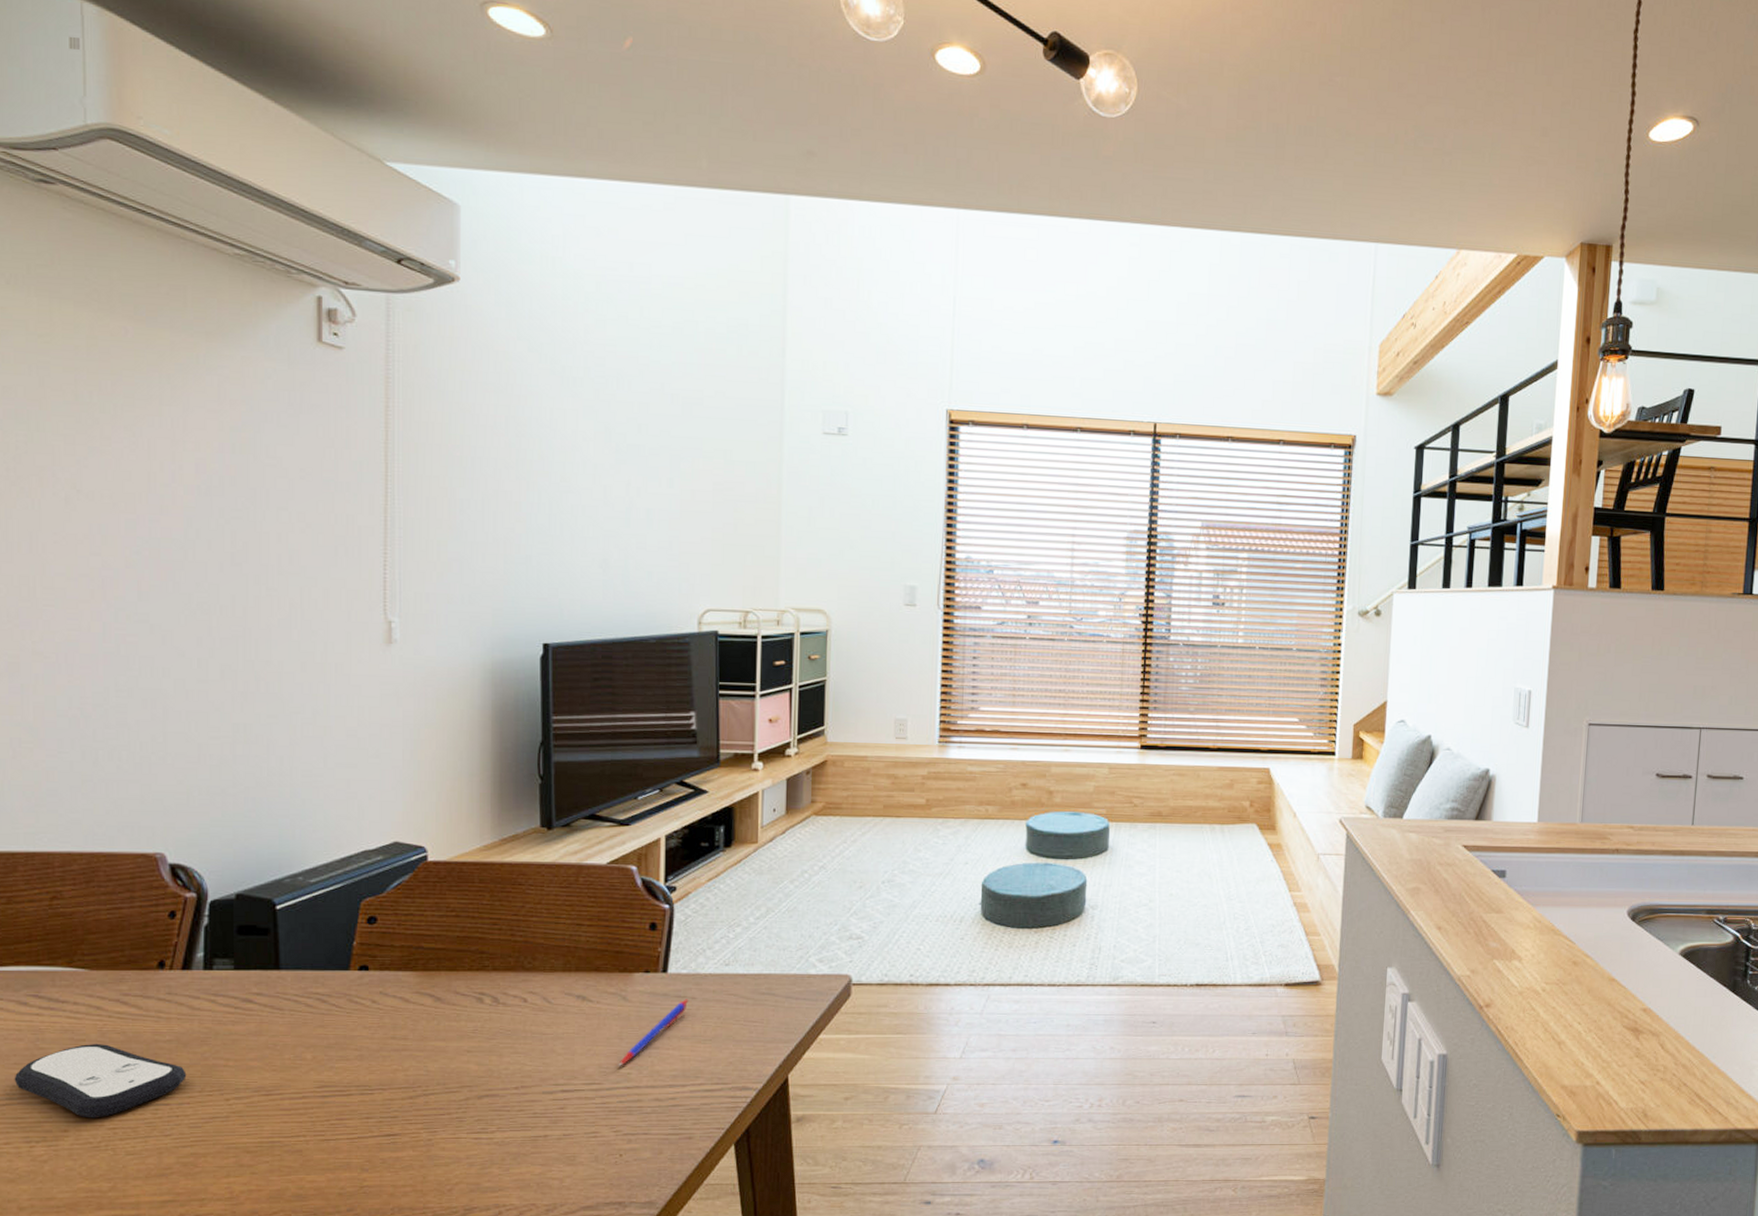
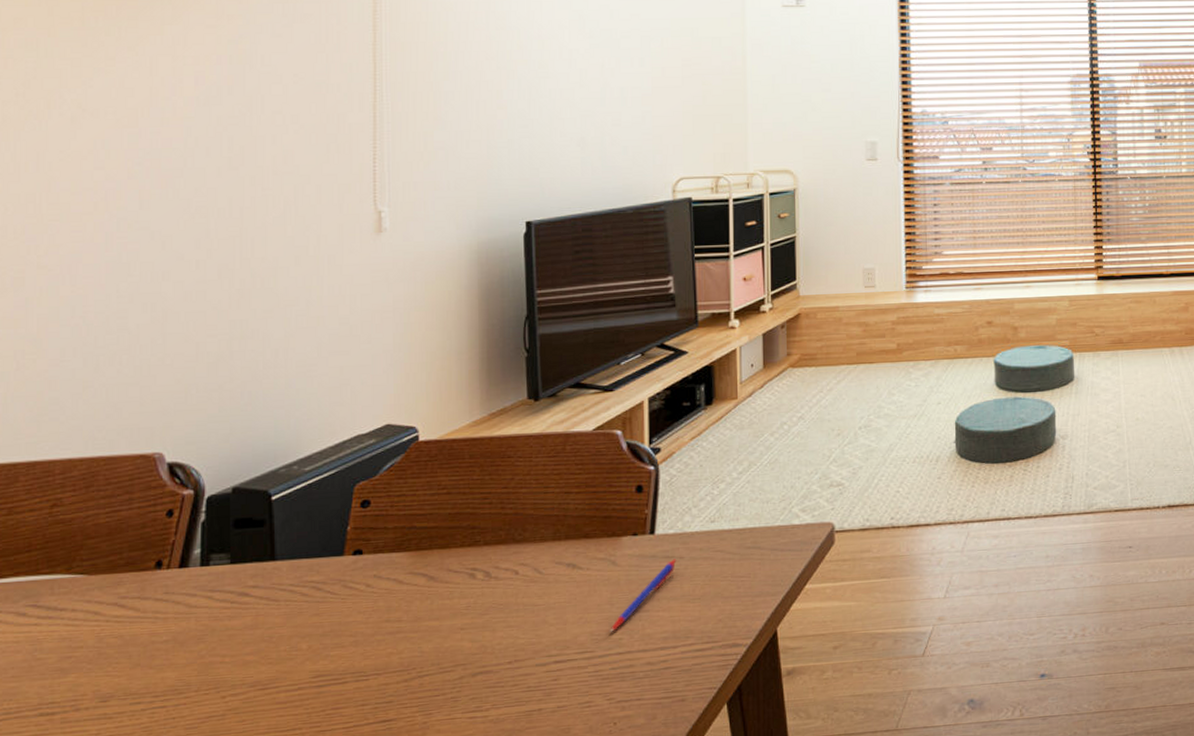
remote control: present [14,1044,187,1118] -> none [11,649,183,728]

